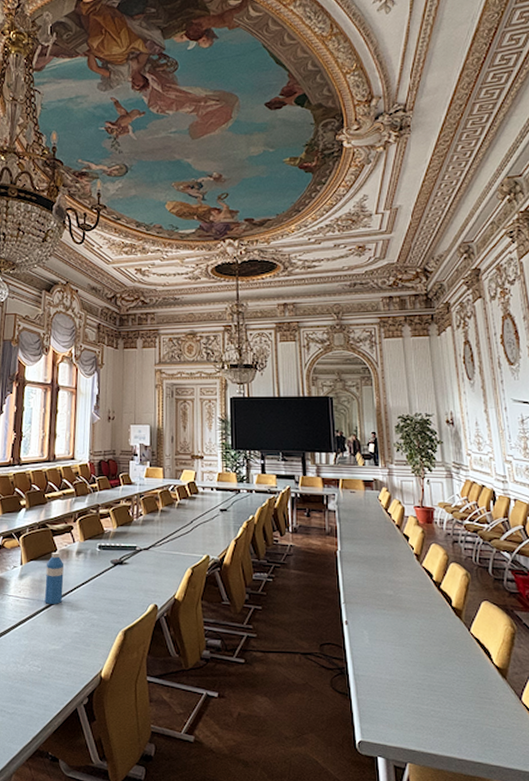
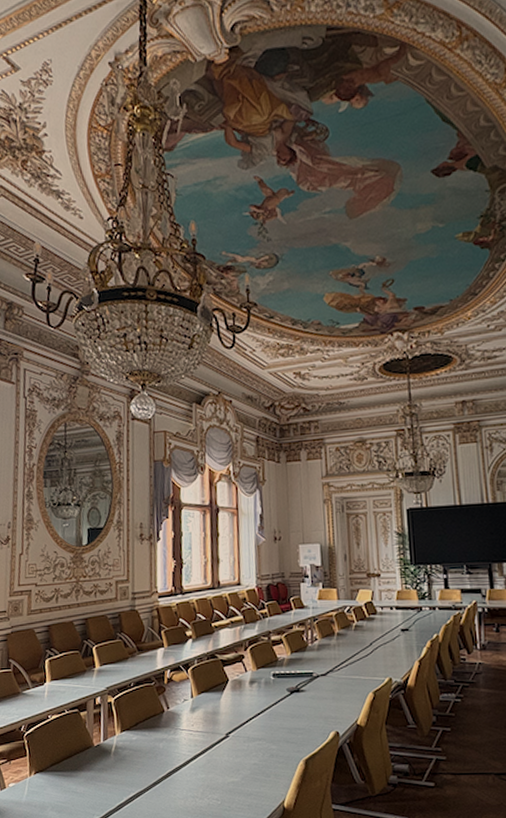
water bottle: present [44,552,64,604] -> none [218,682,238,736]

